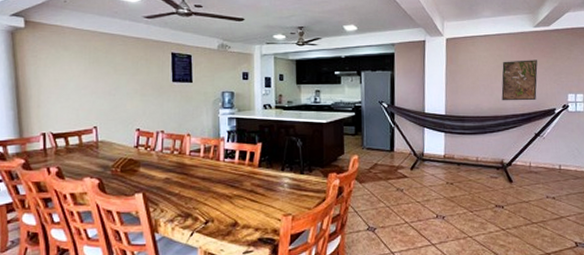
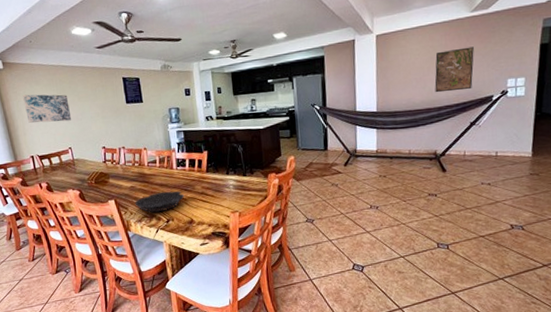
wall art: none [44,60,103,96] -> present [23,94,72,123]
bowl: none [168,186,230,212] -> present [135,190,185,213]

